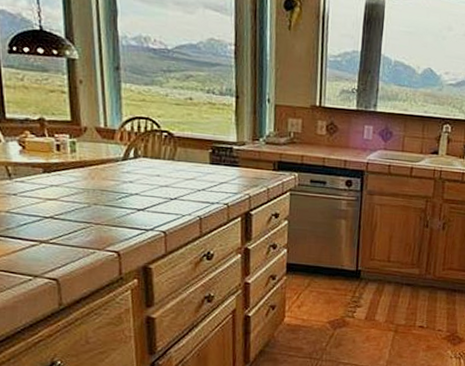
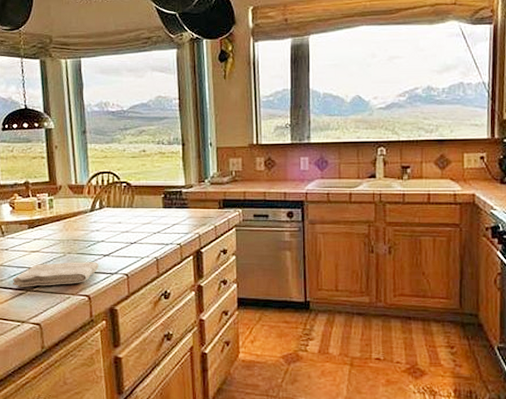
washcloth: none [23,213,132,239] -> present [13,262,99,287]

